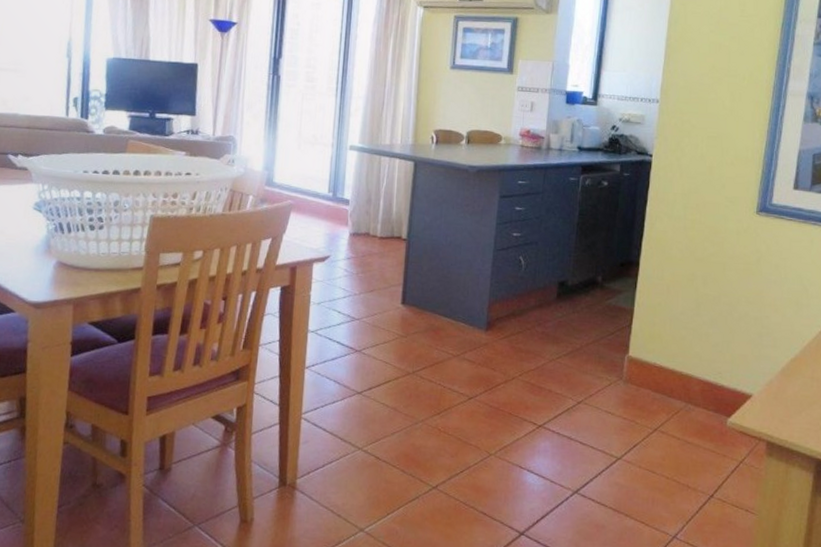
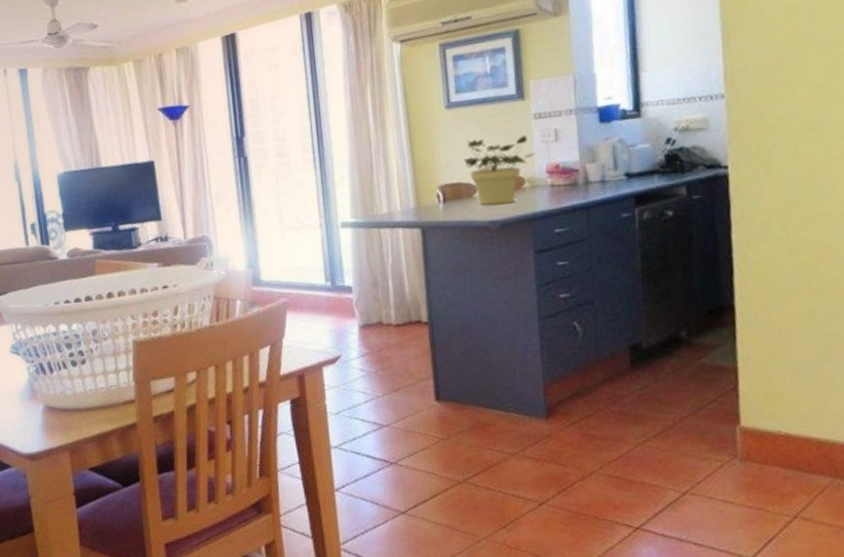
potted plant: none [457,97,514,154] -> present [463,135,536,206]

